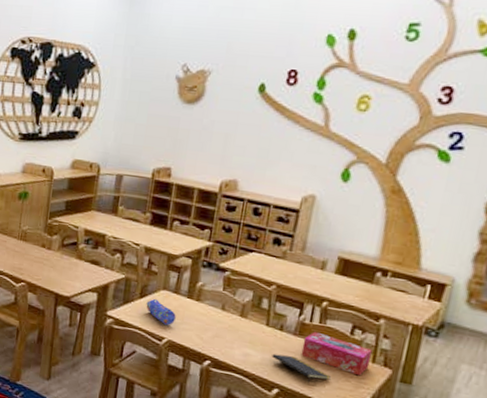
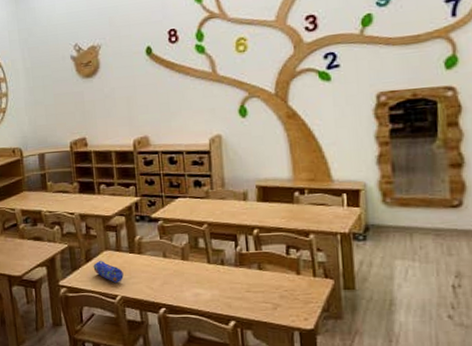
notepad: present [272,353,331,384] -> none [220,286,280,310]
tissue box: present [301,331,373,376] -> none [245,259,312,292]

